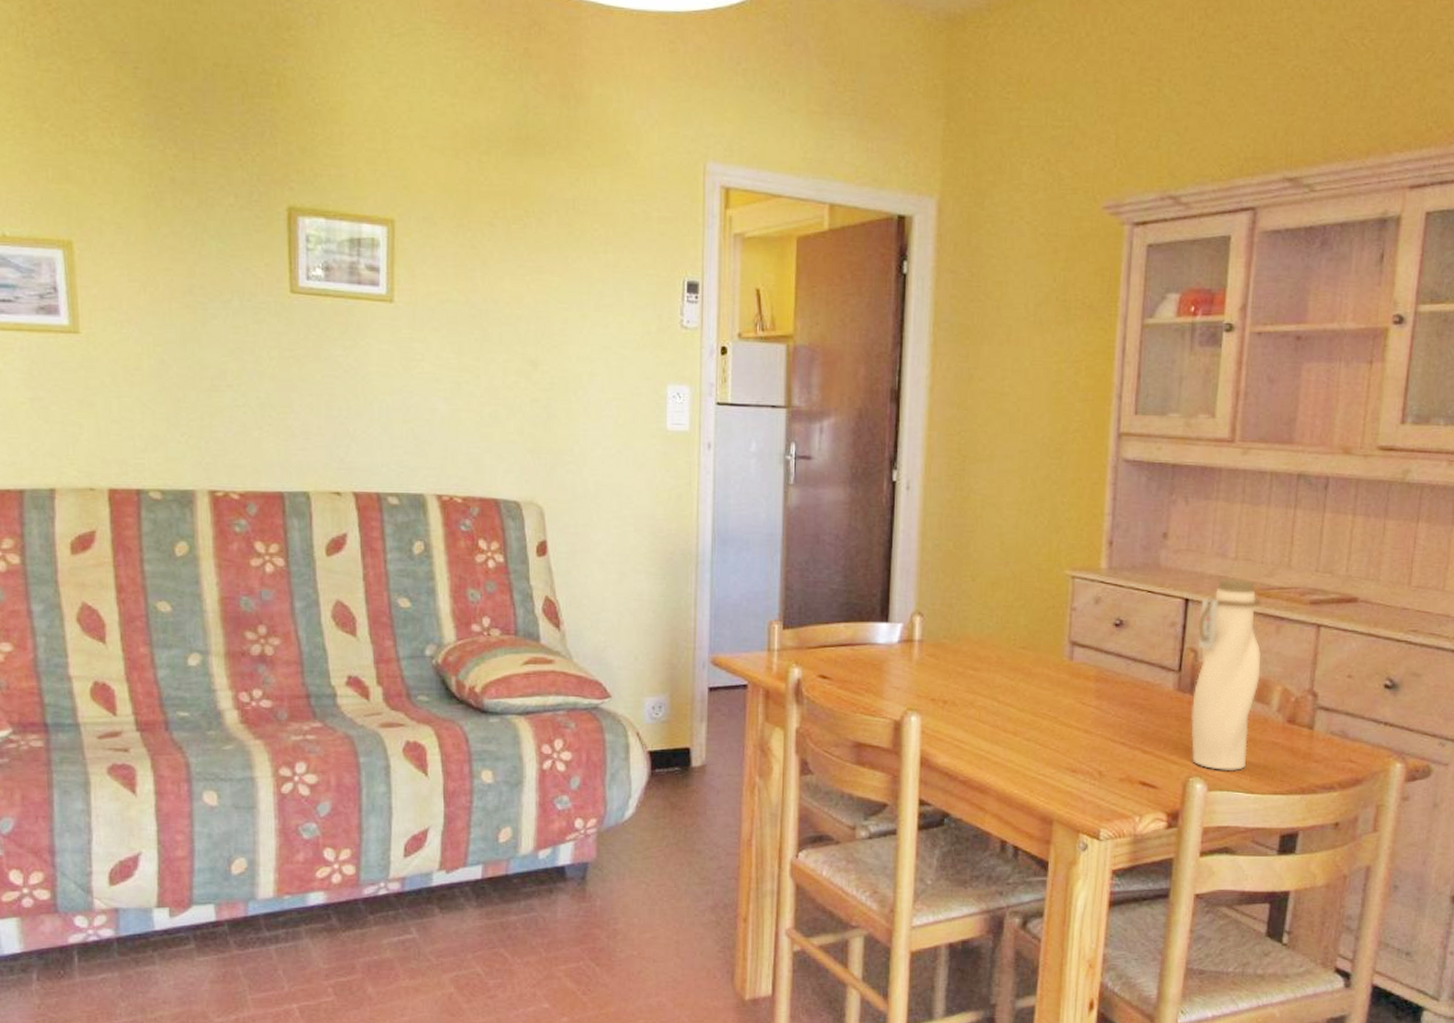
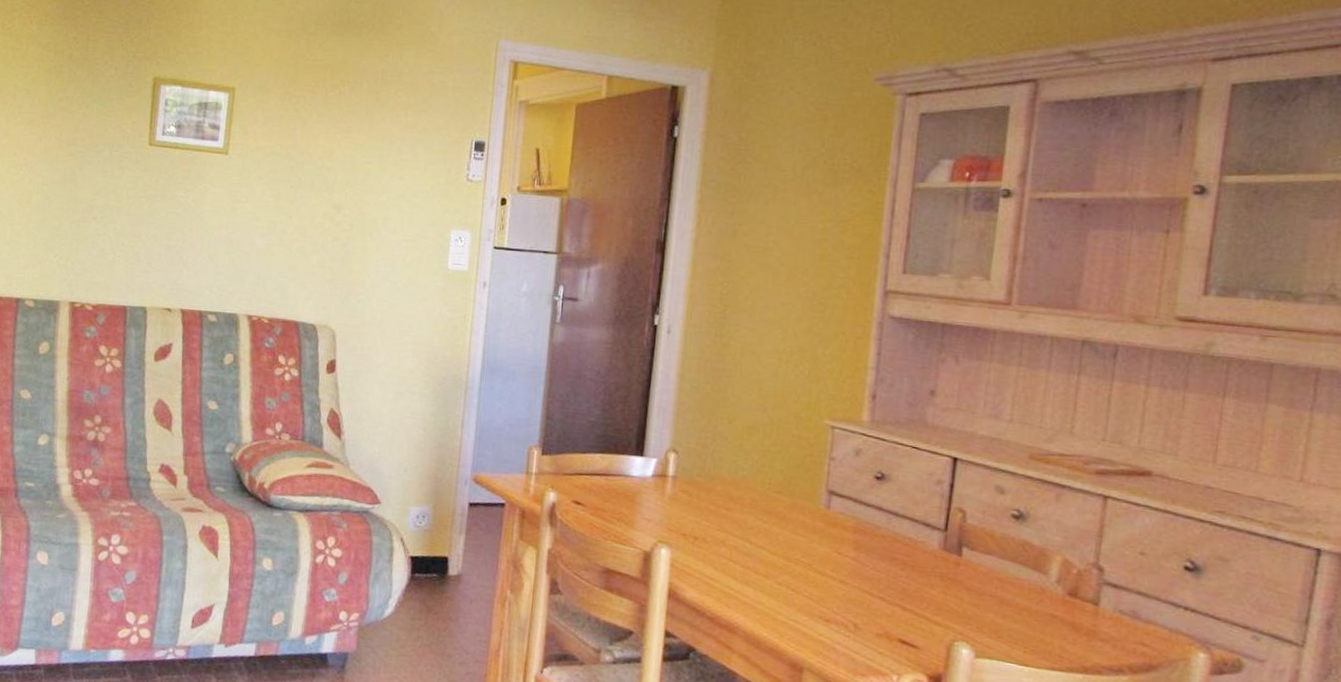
water bottle: present [1191,578,1262,770] -> none [957,440,1040,640]

